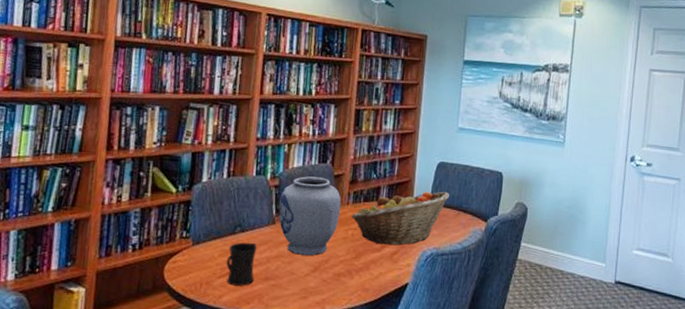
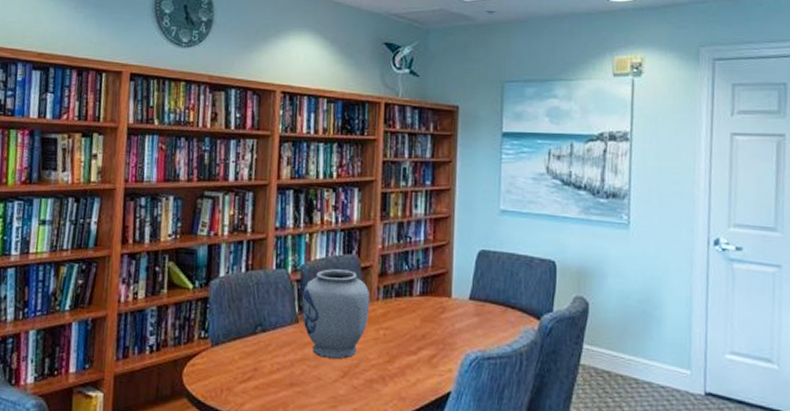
mug: present [226,242,258,286] -> none [247,343,280,393]
fruit basket: present [351,191,450,246] -> none [382,284,495,348]

